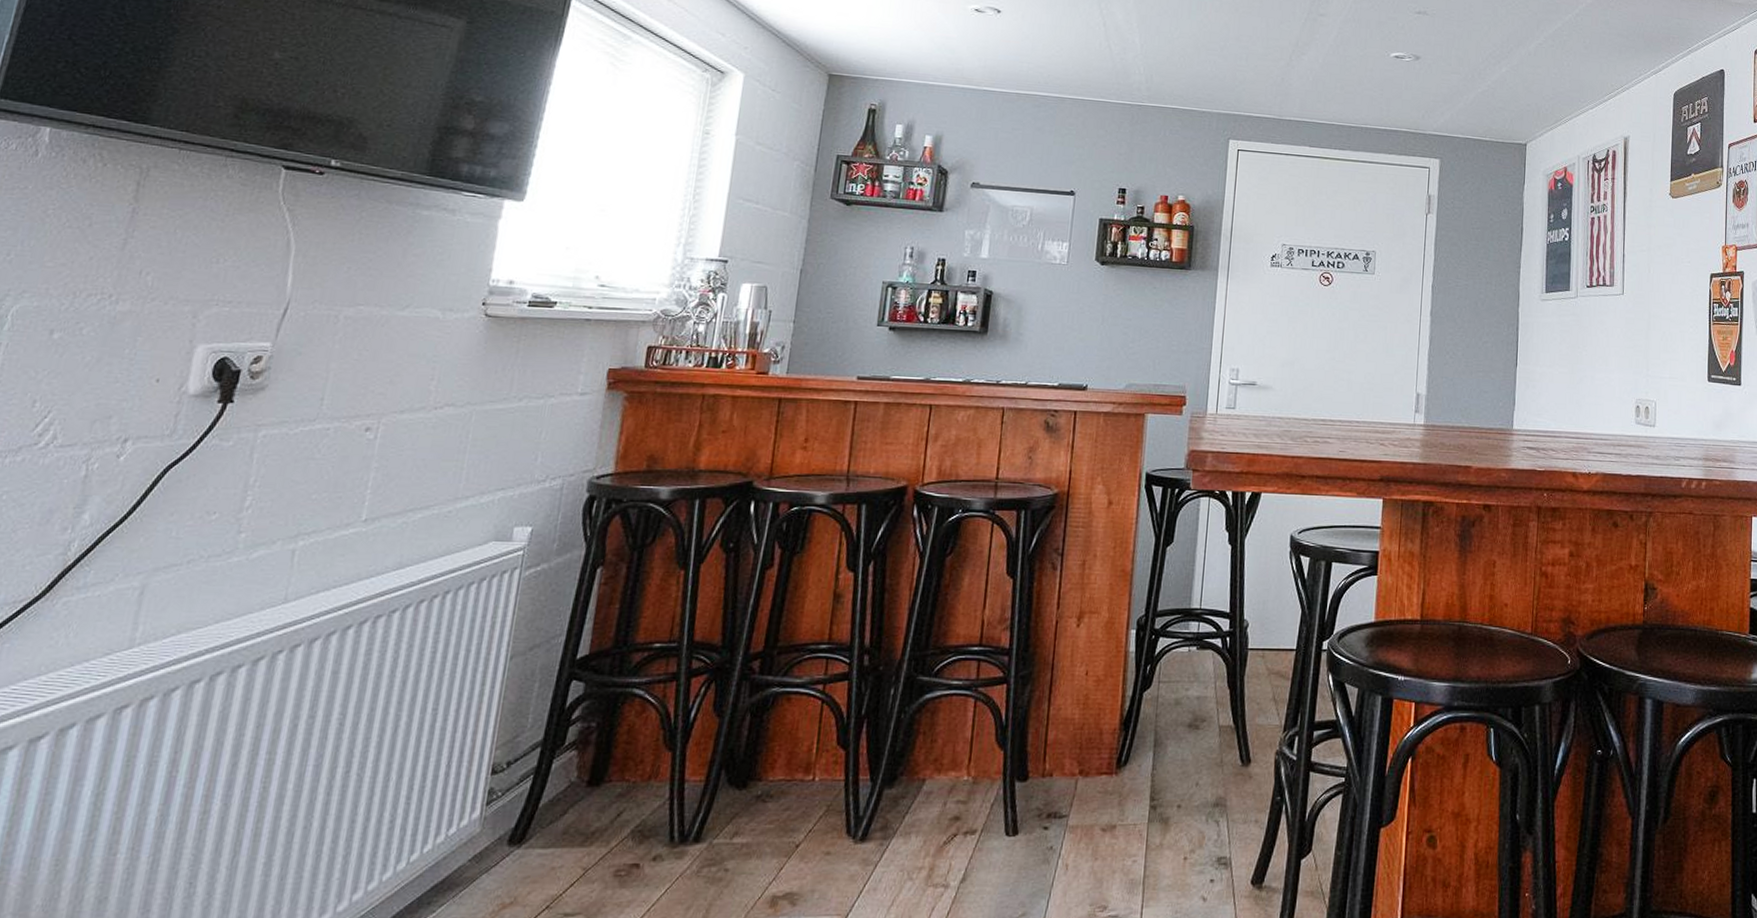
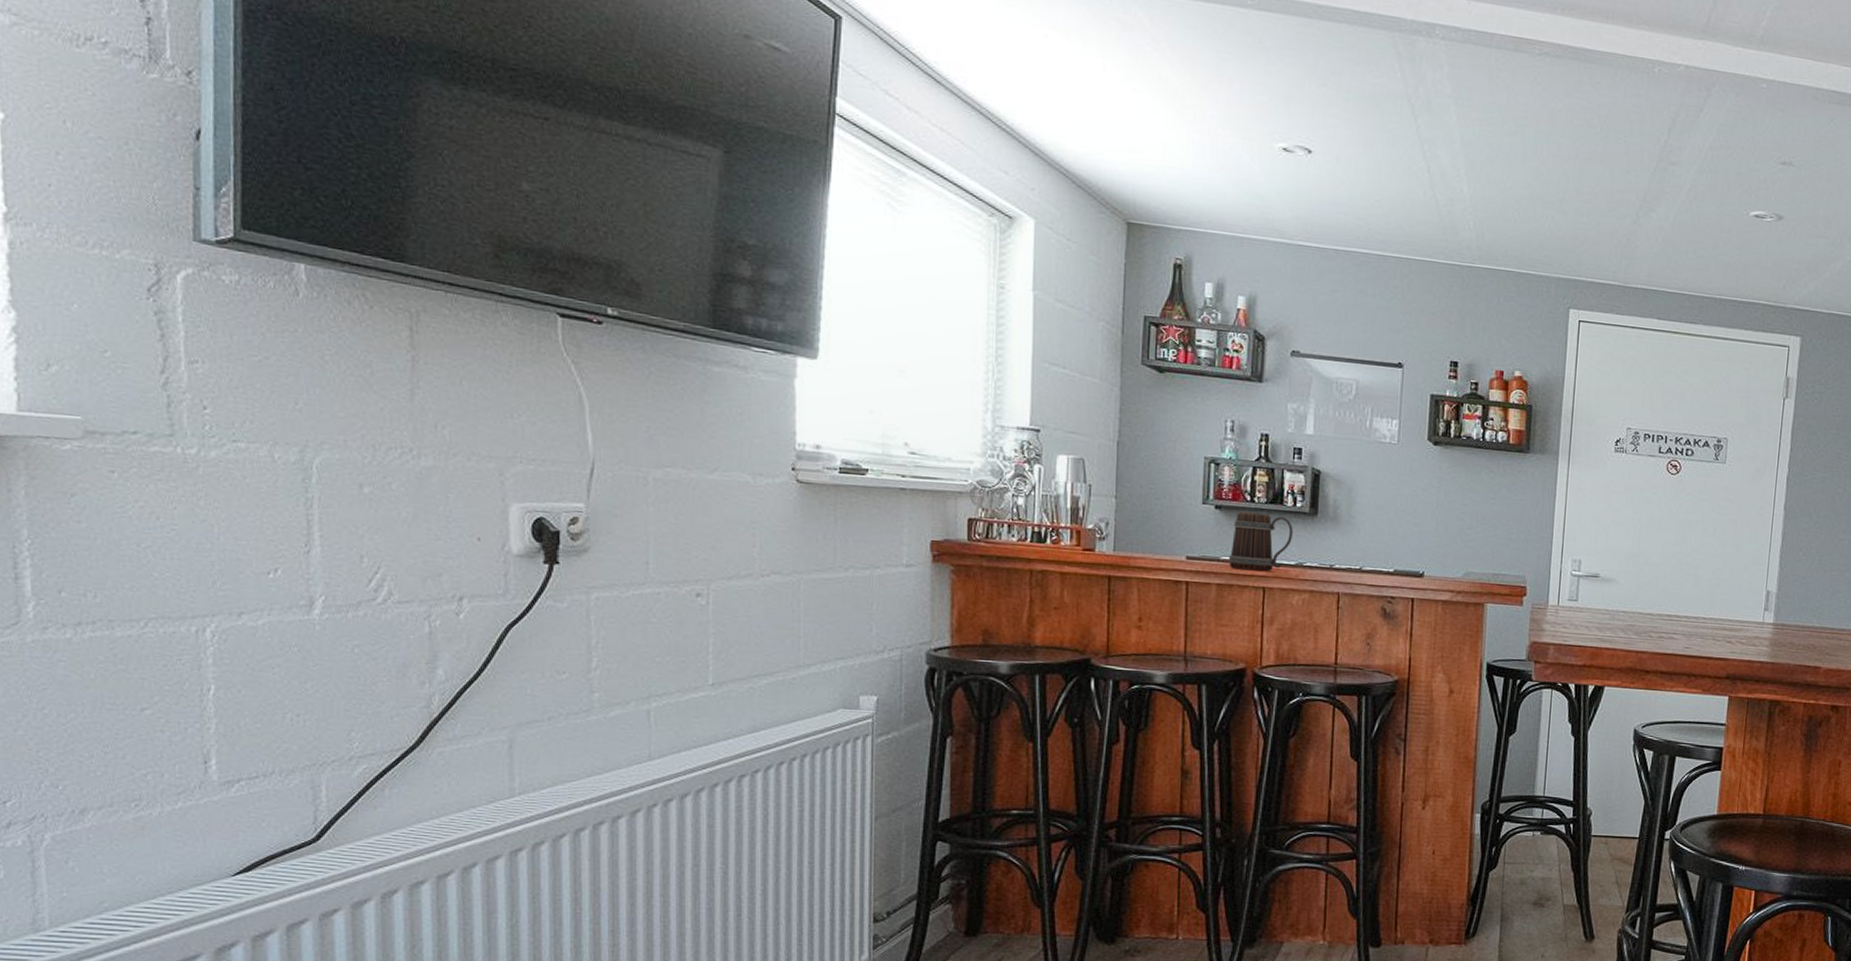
beer mug: none [898,332,964,390] -> present [1228,512,1294,572]

